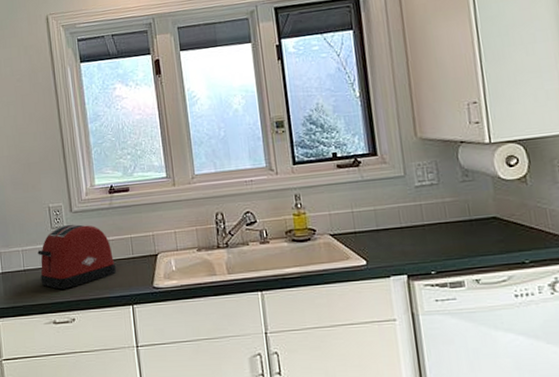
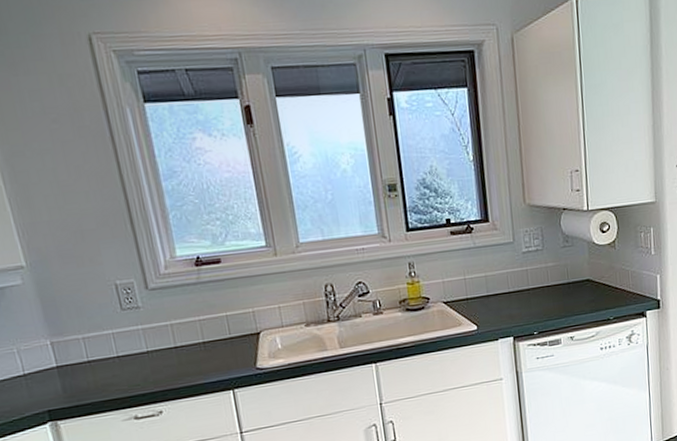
toaster: present [37,224,116,290] -> none [105,303,211,380]

